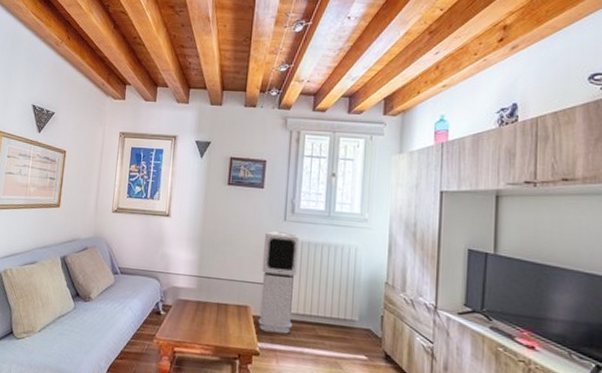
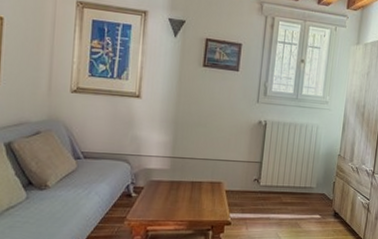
air purifier: present [258,230,299,334] -> none [230,111,270,204]

